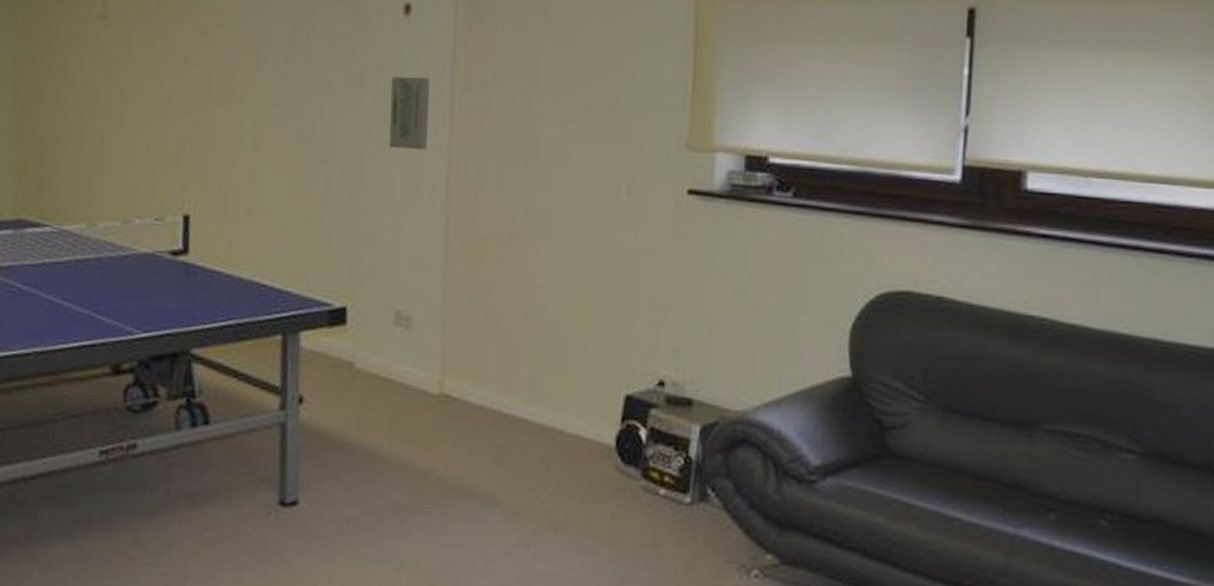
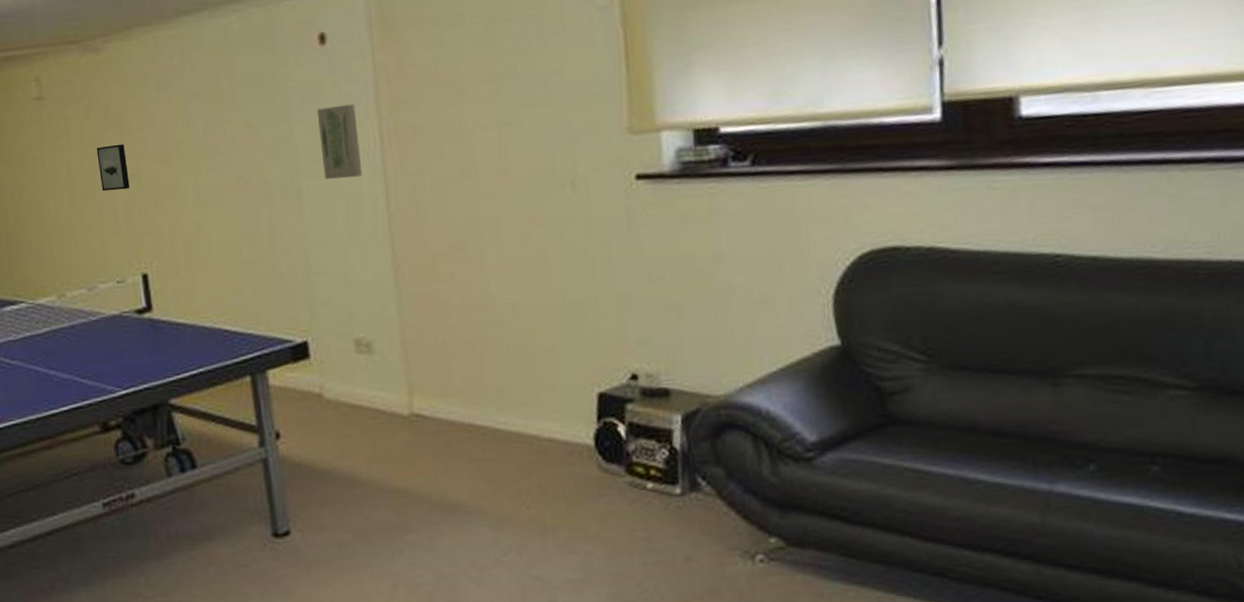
wall art: none [155,77,187,125] -> present [96,143,130,191]

